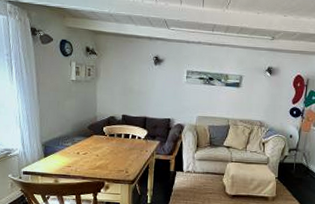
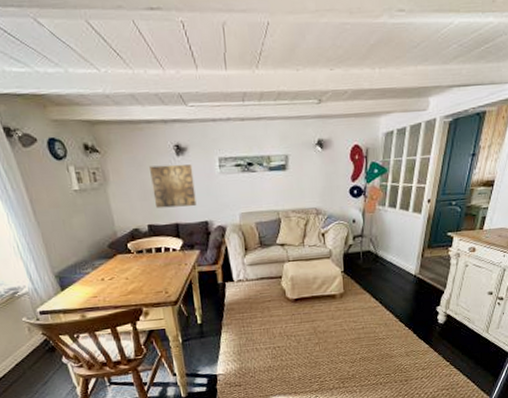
wall art: none [131,70,165,106] -> present [150,164,197,209]

